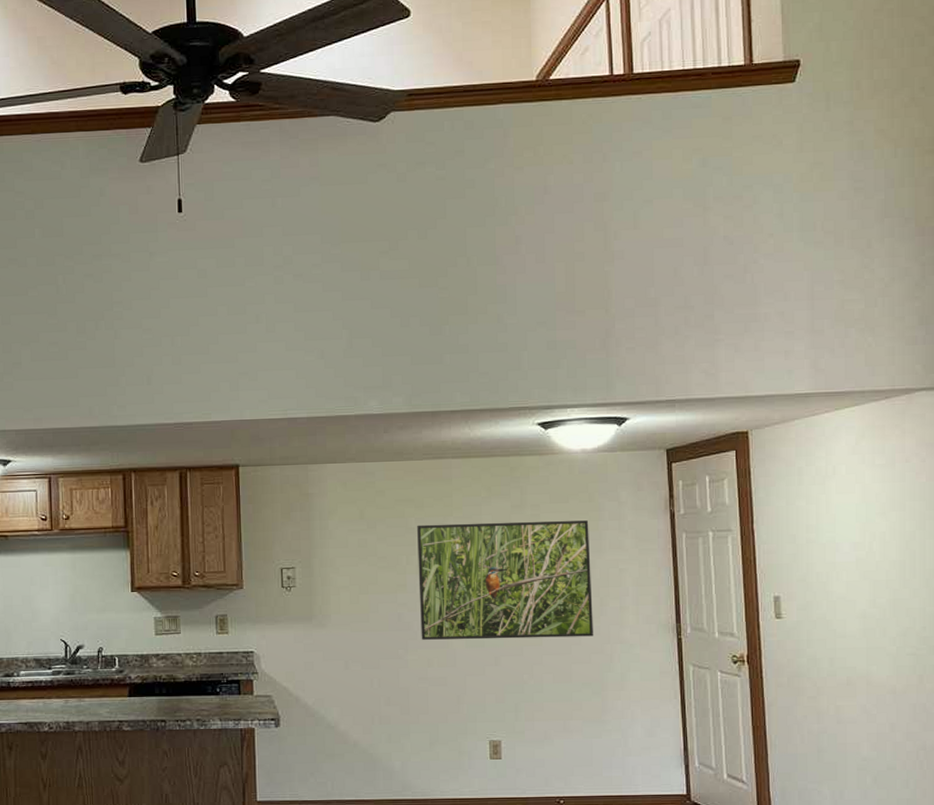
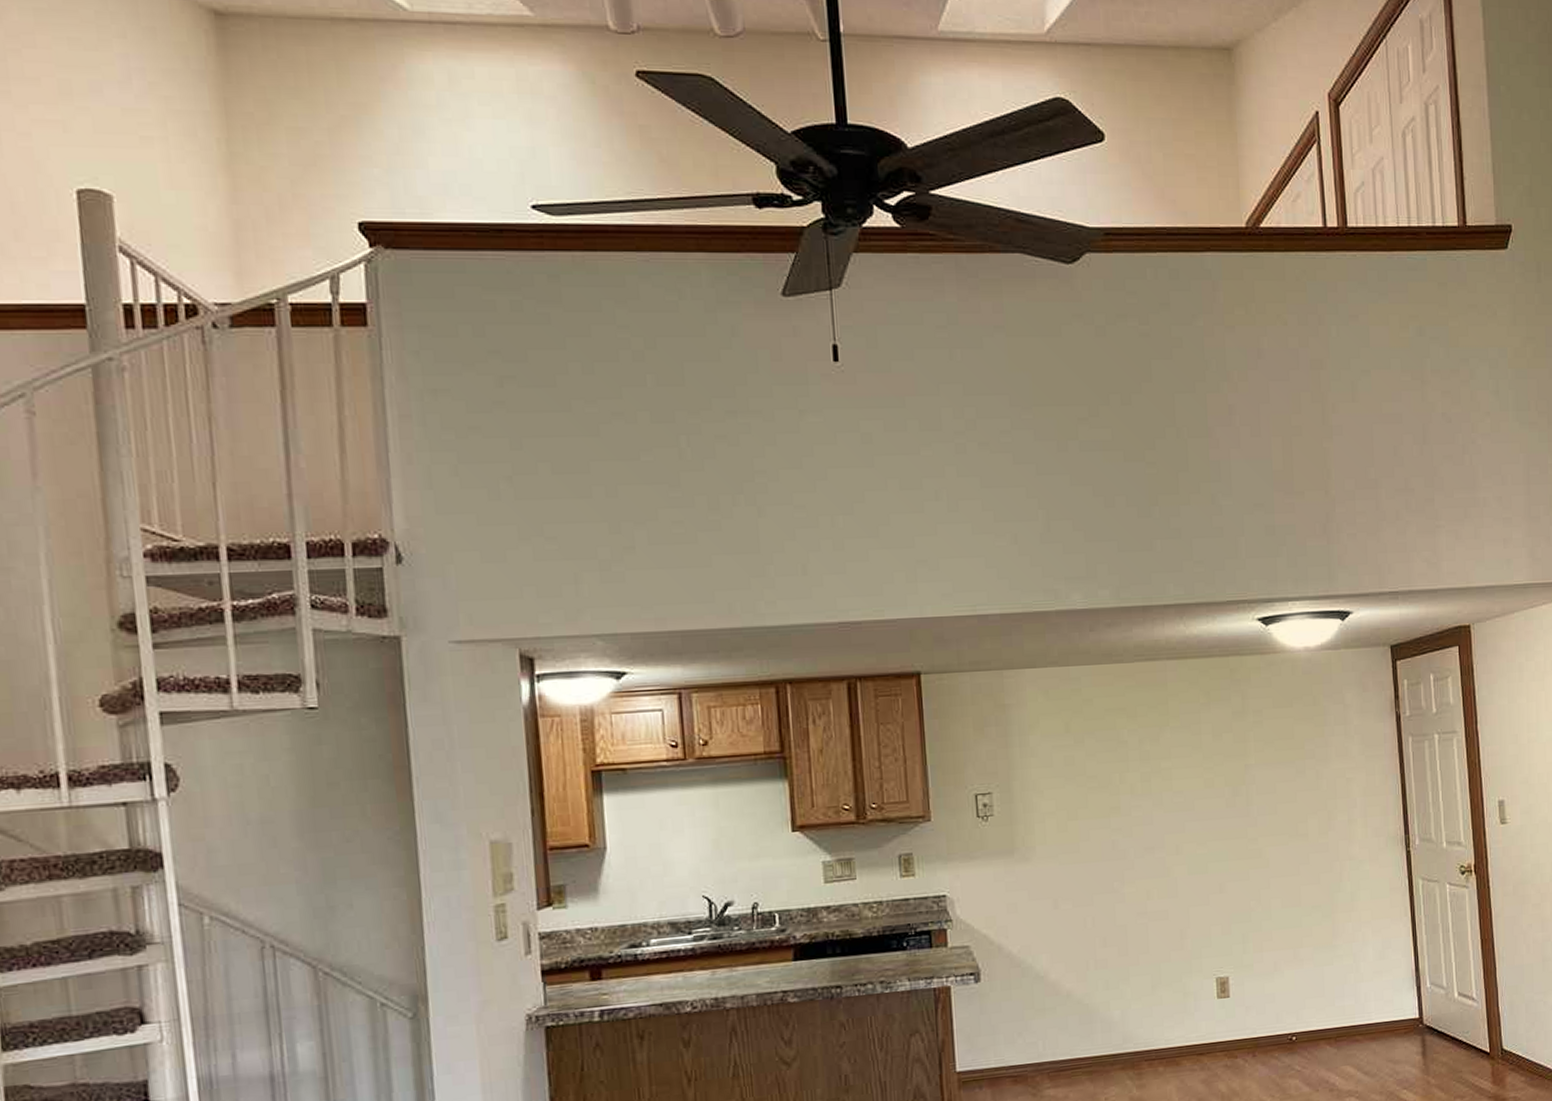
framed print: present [417,520,594,640] -> none [1130,726,1323,869]

